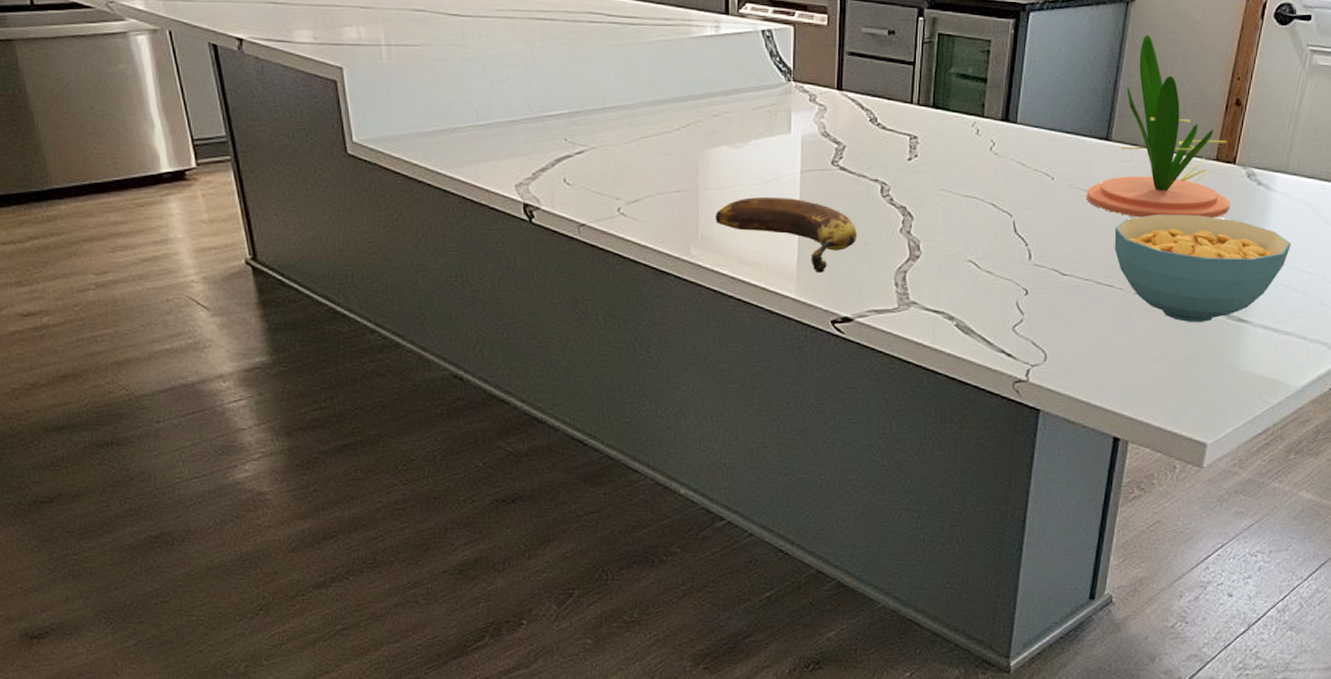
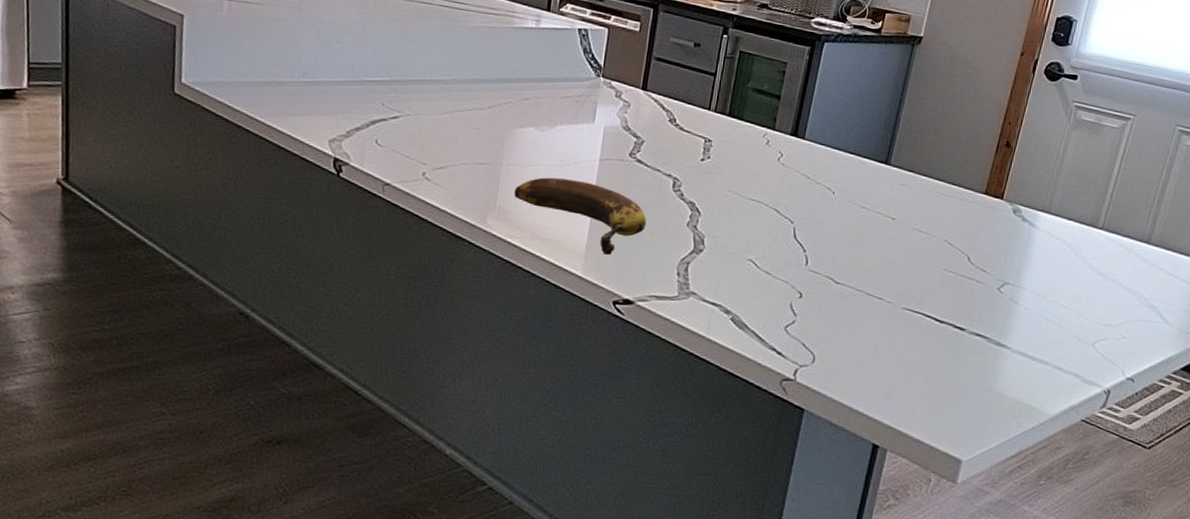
plant: present [1086,35,1230,218] -> none [863,74,996,247]
cereal bowl: present [1114,214,1292,322] -> none [886,236,1051,343]

